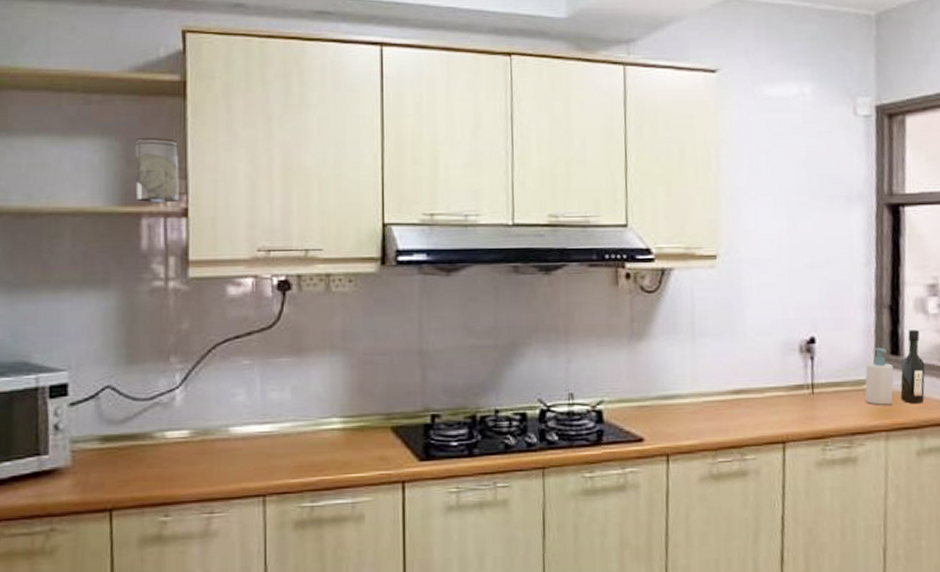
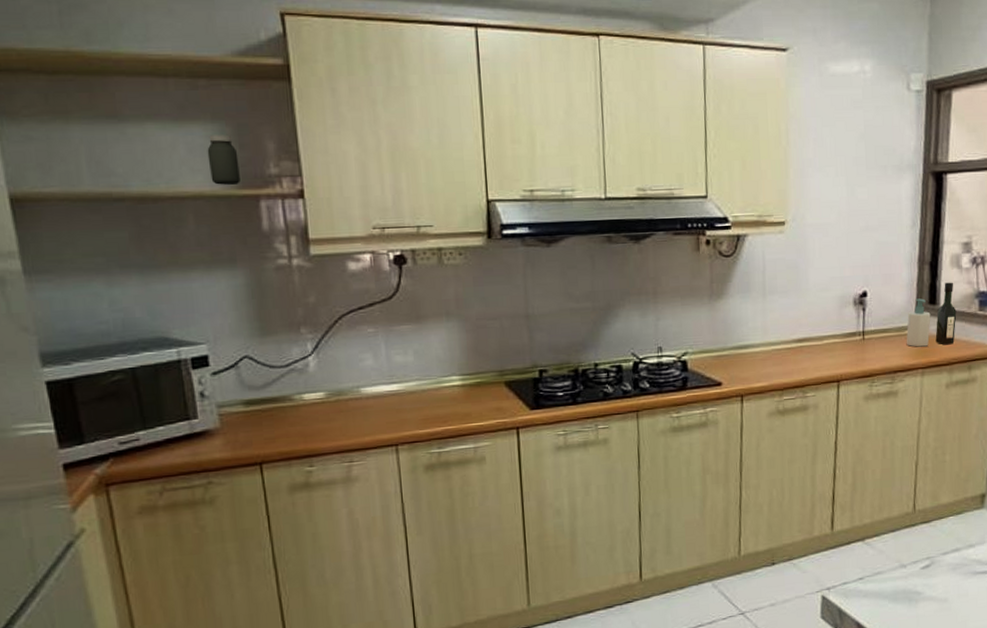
jar: none [92,150,124,201] -> present [207,135,240,185]
jar: present [135,137,180,203] -> none [246,121,295,186]

